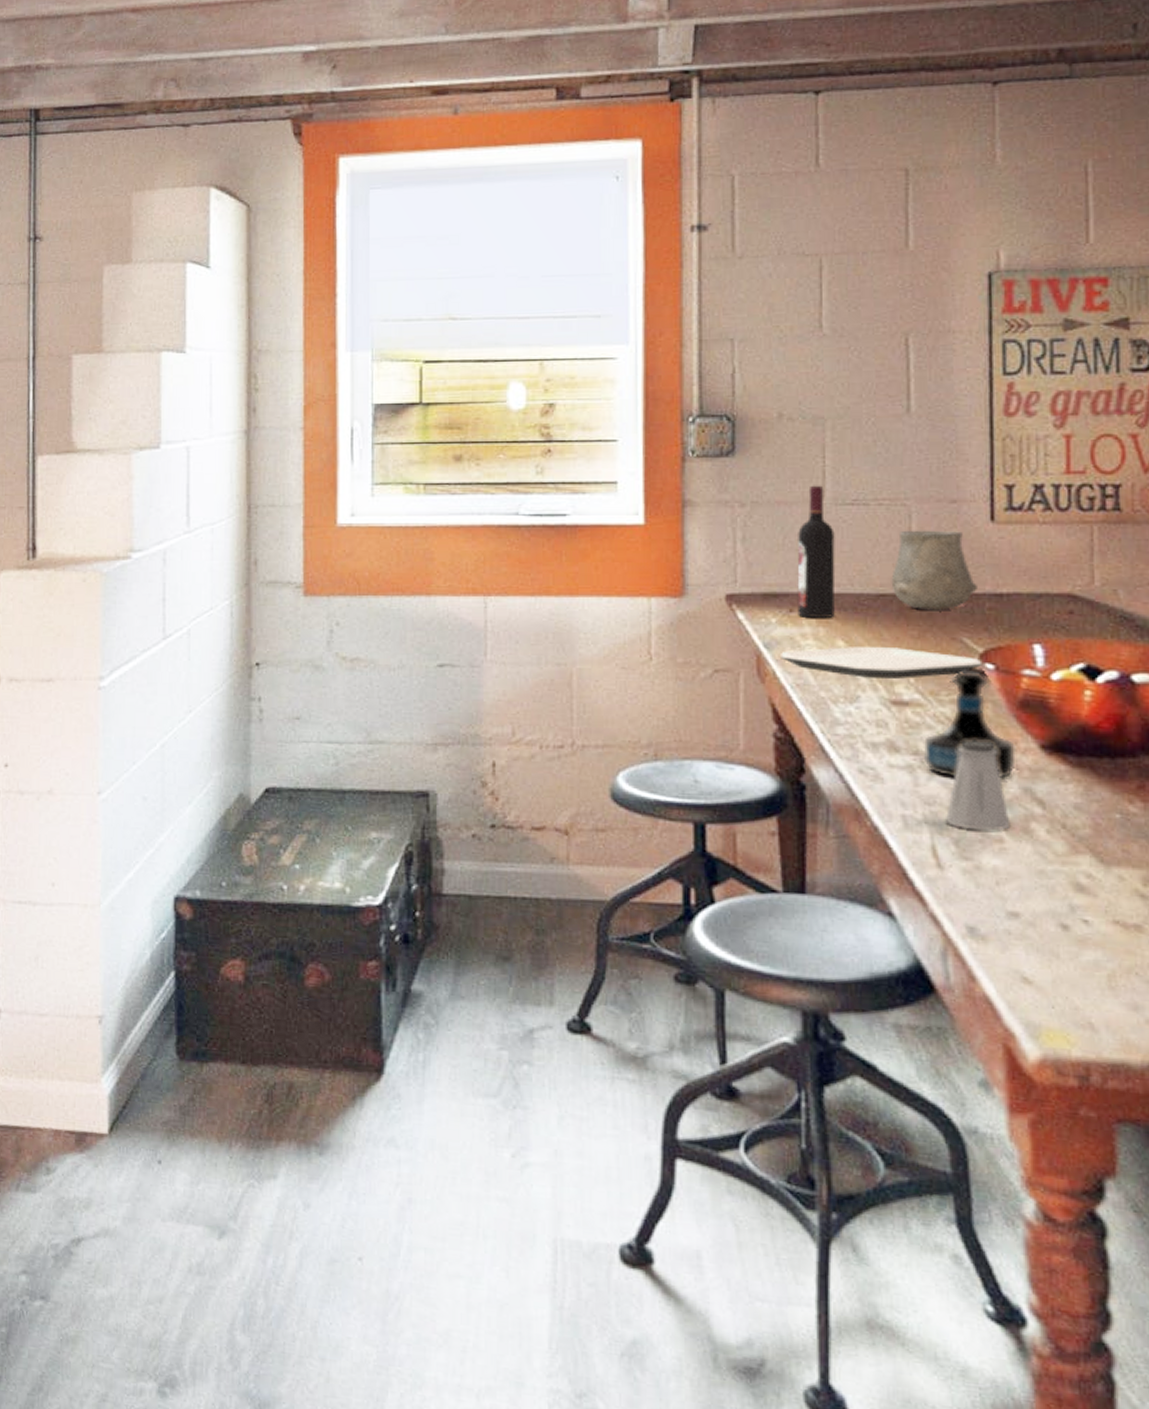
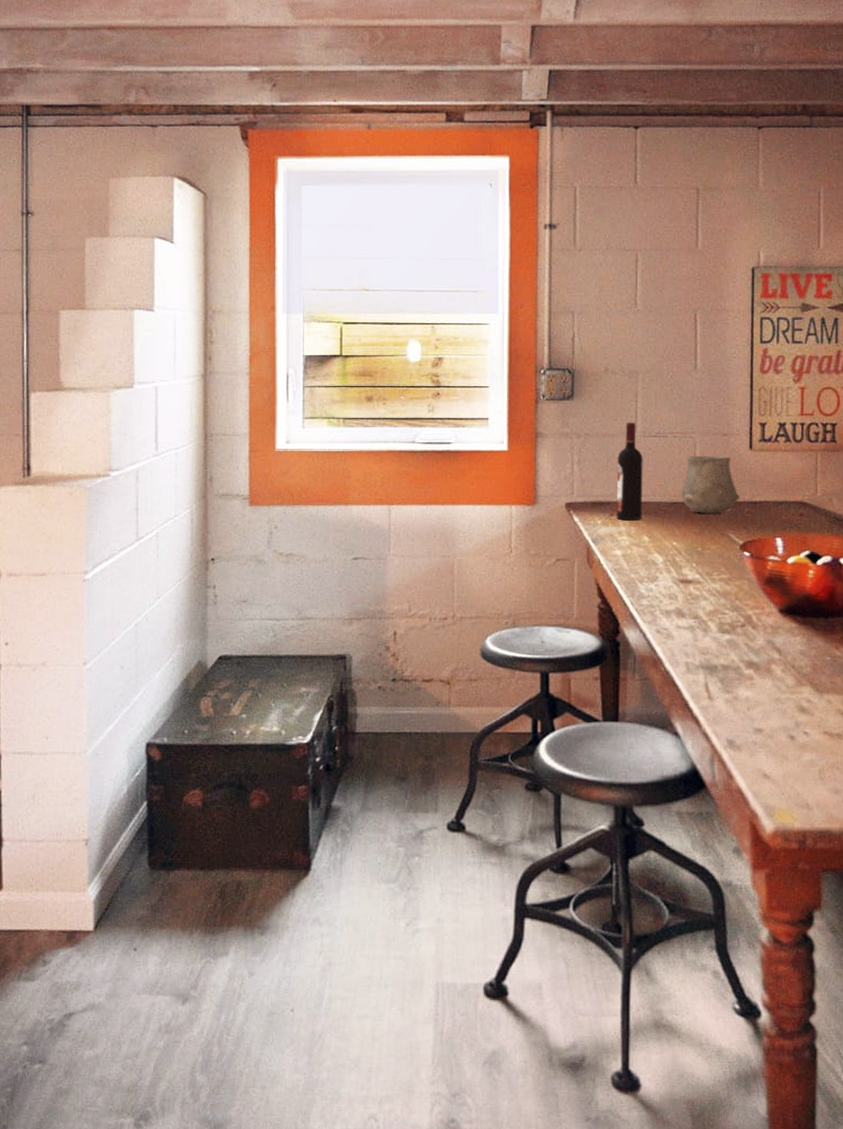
plate: present [781,647,983,679] -> none [604,541,742,564]
tequila bottle: present [924,670,1016,779] -> none [702,557,763,635]
saltshaker: present [944,741,1011,831] -> none [714,608,758,672]

